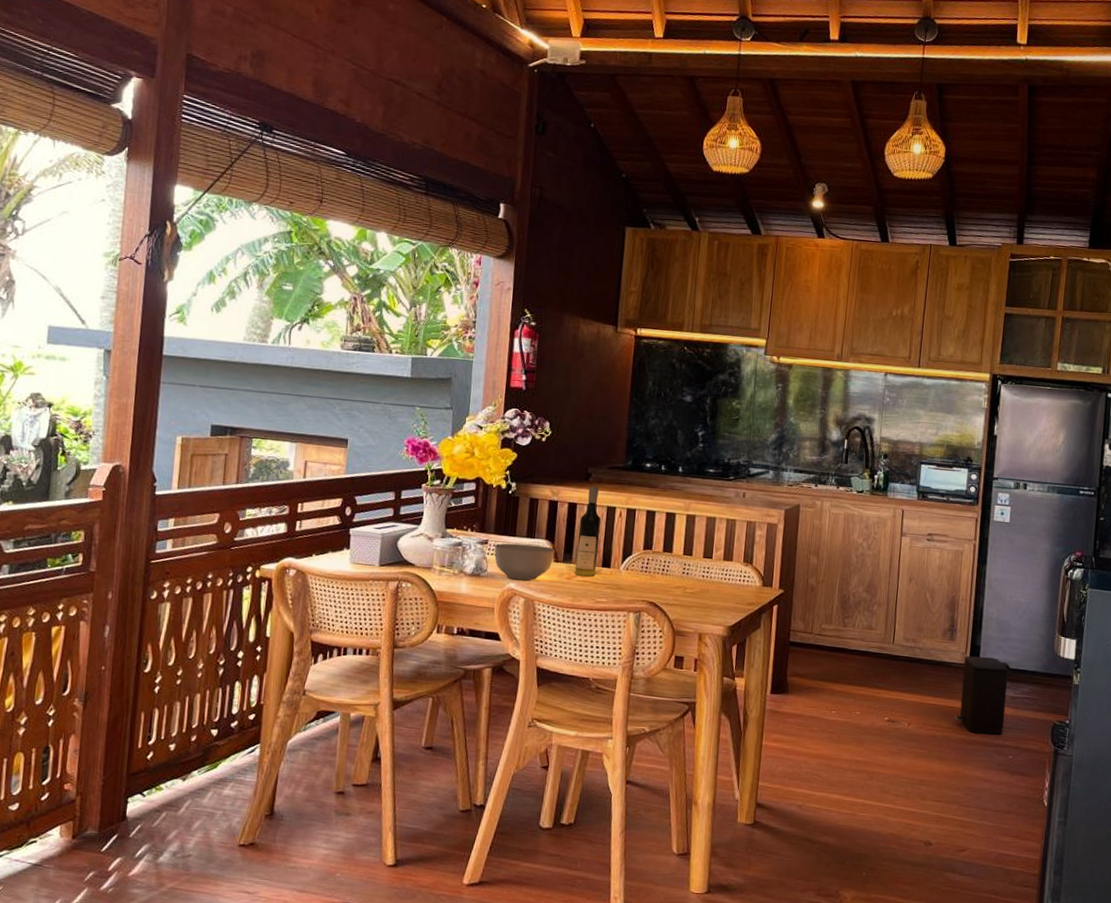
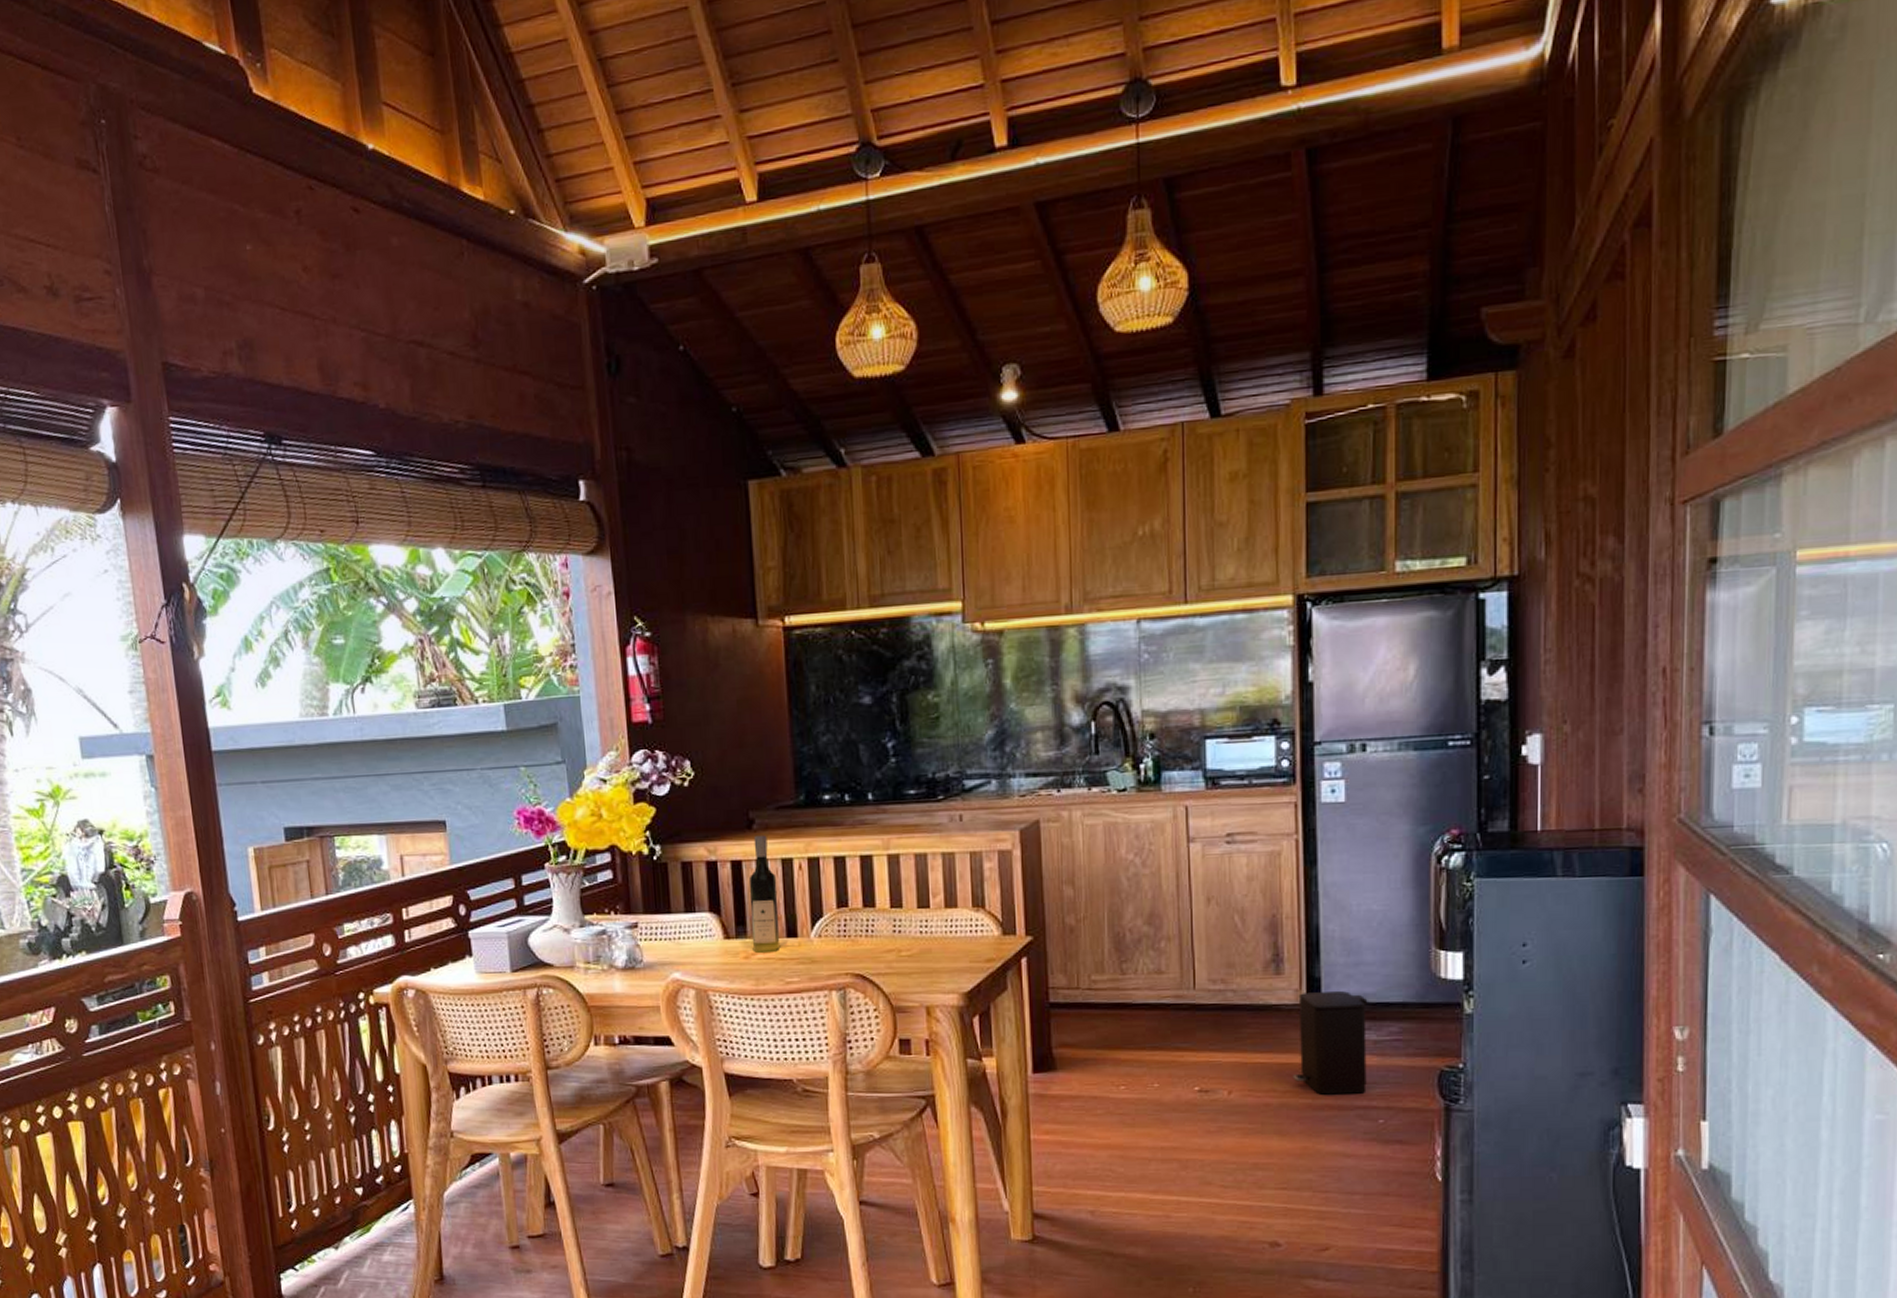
bowl: present [494,543,556,581] -> none [646,920,724,968]

